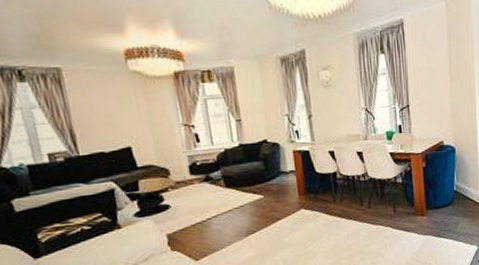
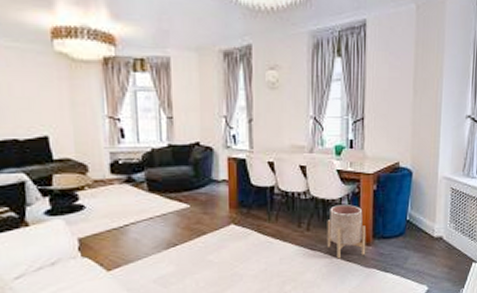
planter: none [385,182,422,230] -> present [326,205,366,259]

